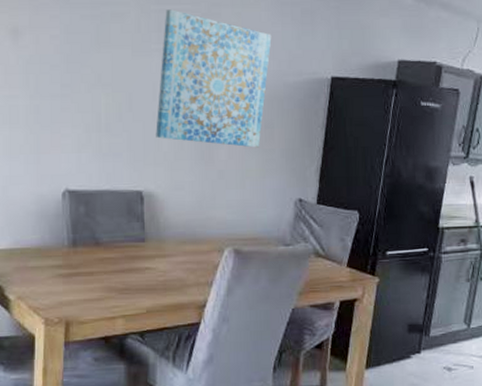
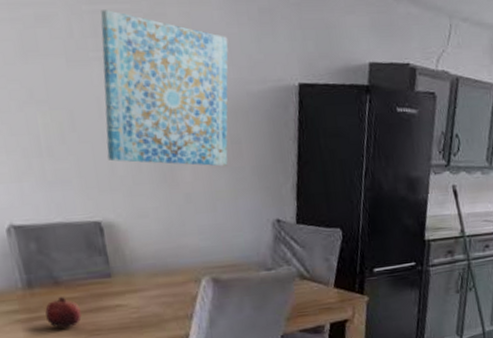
fruit: none [84,257,114,285] -> present [45,297,82,328]

